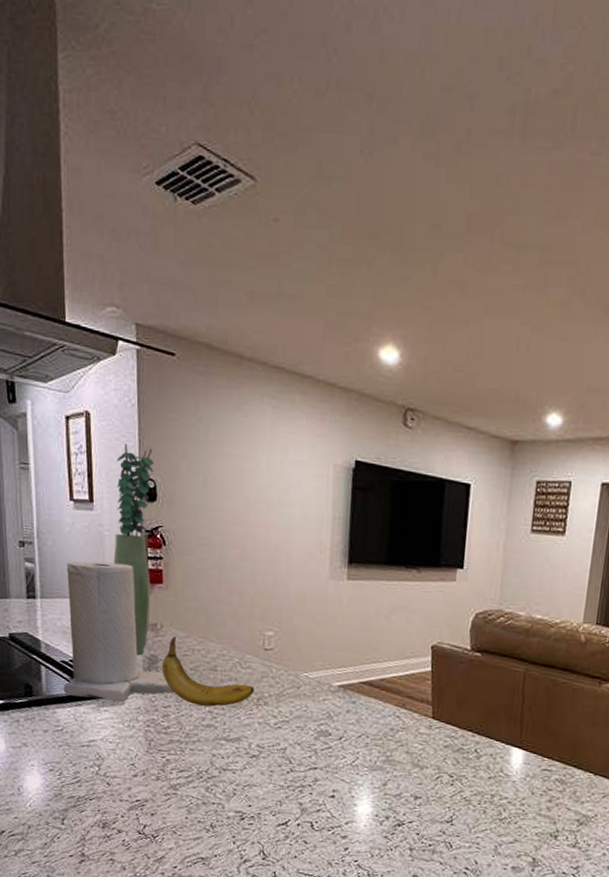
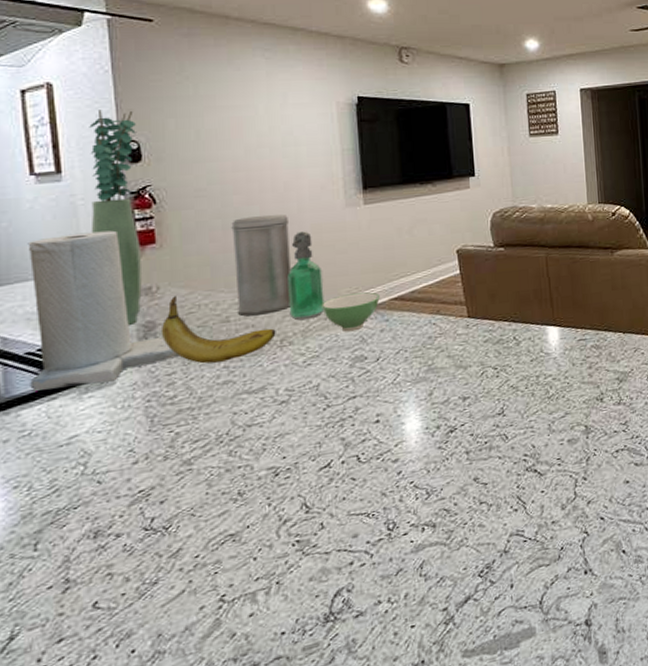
canister: none [223,572,276,672] -> present [231,214,292,317]
soap dispenser: none [267,596,301,685] -> present [287,231,325,321]
bowl: none [295,668,350,706] -> present [320,292,380,332]

